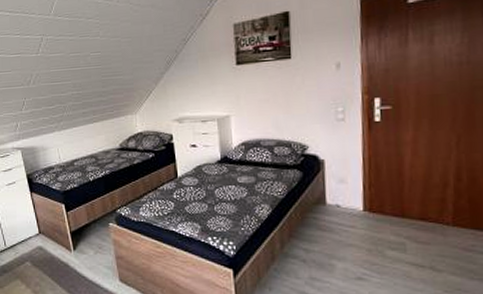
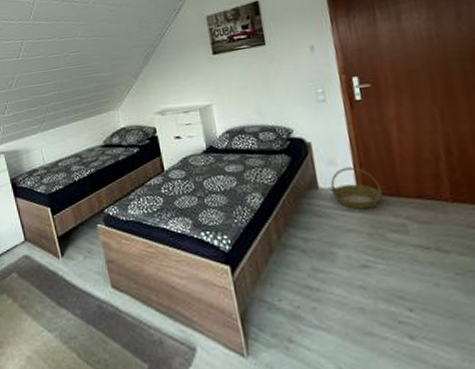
basket: none [337,186,387,227] -> present [330,167,383,210]

